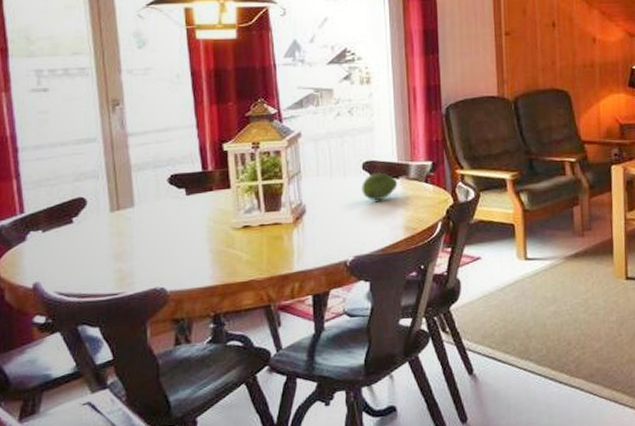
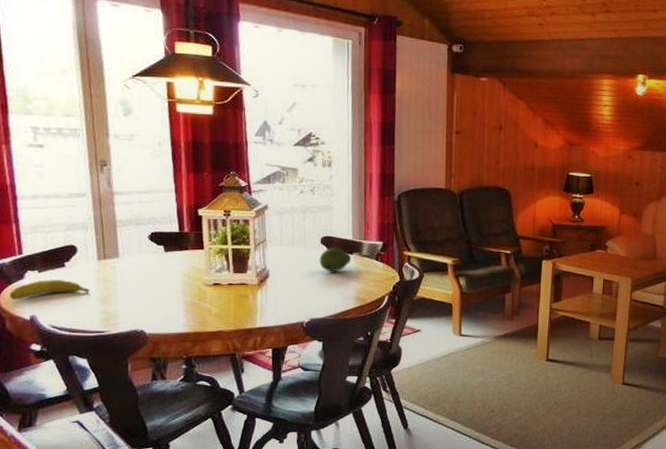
fruit: none [10,238,102,266] -> present [10,280,90,300]

